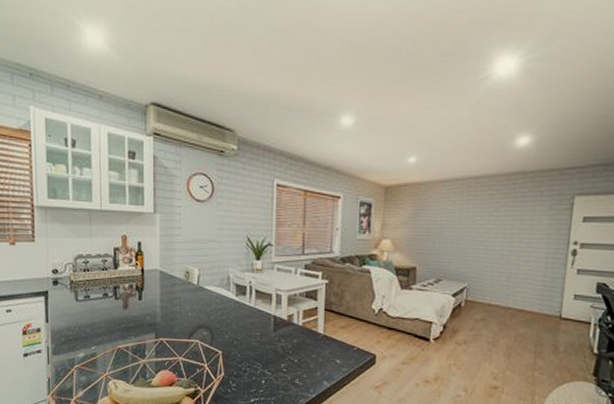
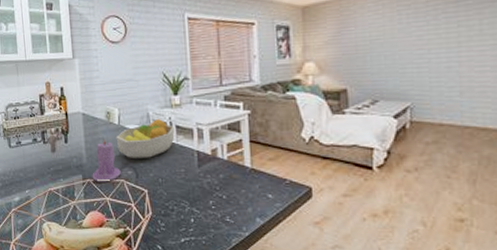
candle: none [165,298,196,342] -> present [92,139,121,182]
fruit bowl: none [193,281,254,321] -> present [116,118,175,159]

